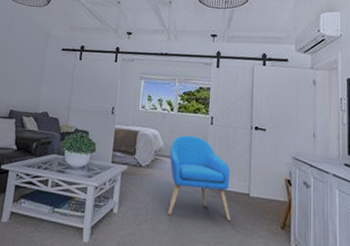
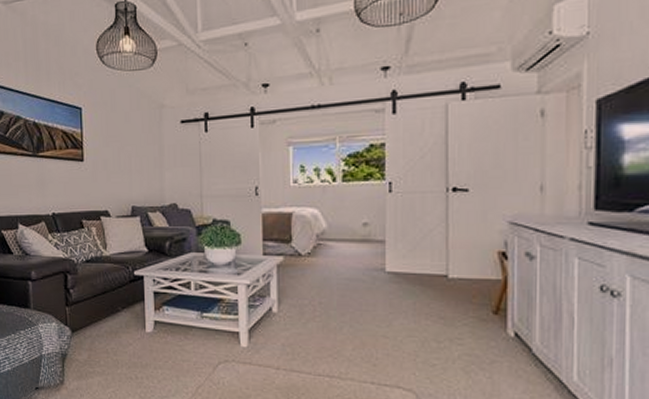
armchair: present [167,135,231,221] -> none [336,210,423,310]

